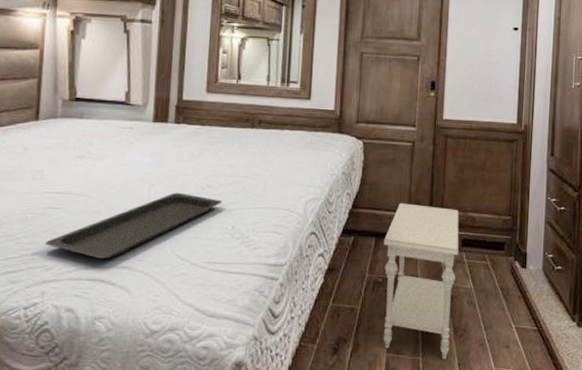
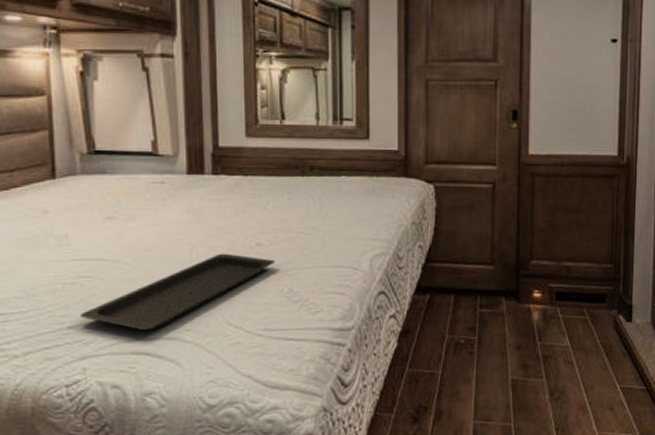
side table: present [383,203,459,360] -> none [465,254,553,426]

